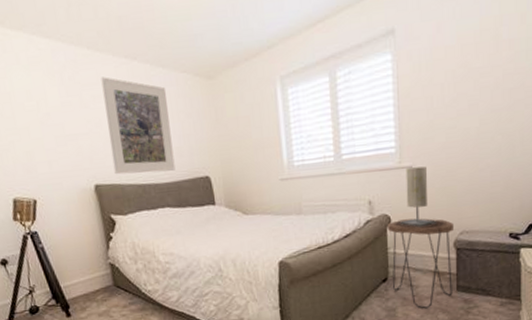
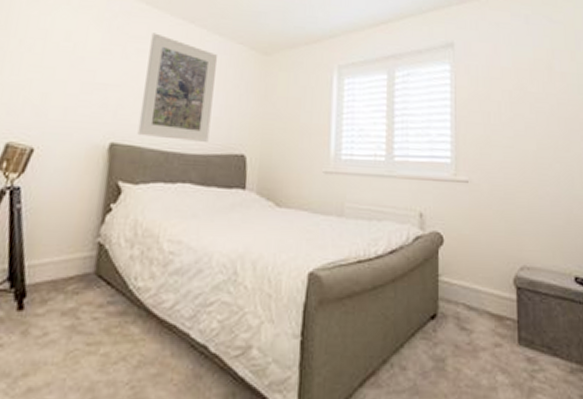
side table: present [387,218,455,309] -> none [439,241,514,365]
table lamp: present [399,166,437,227] -> none [452,182,495,254]

